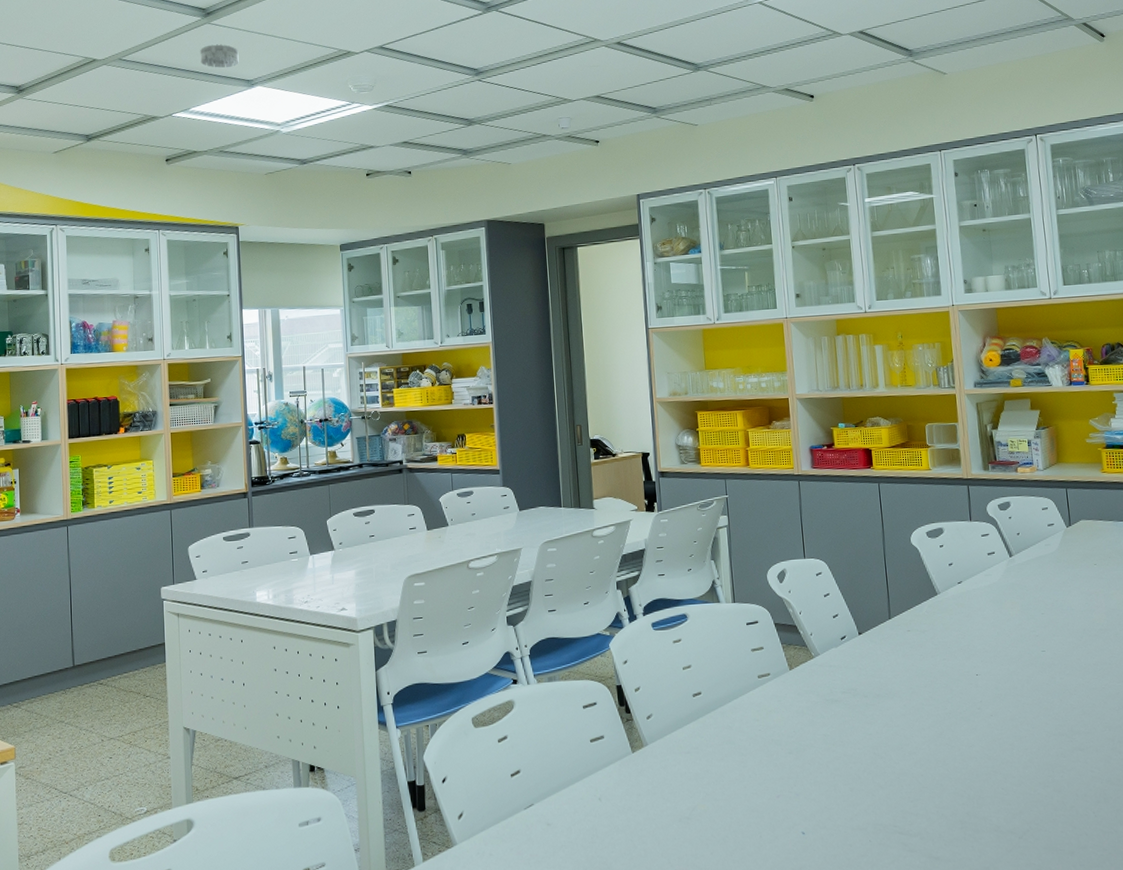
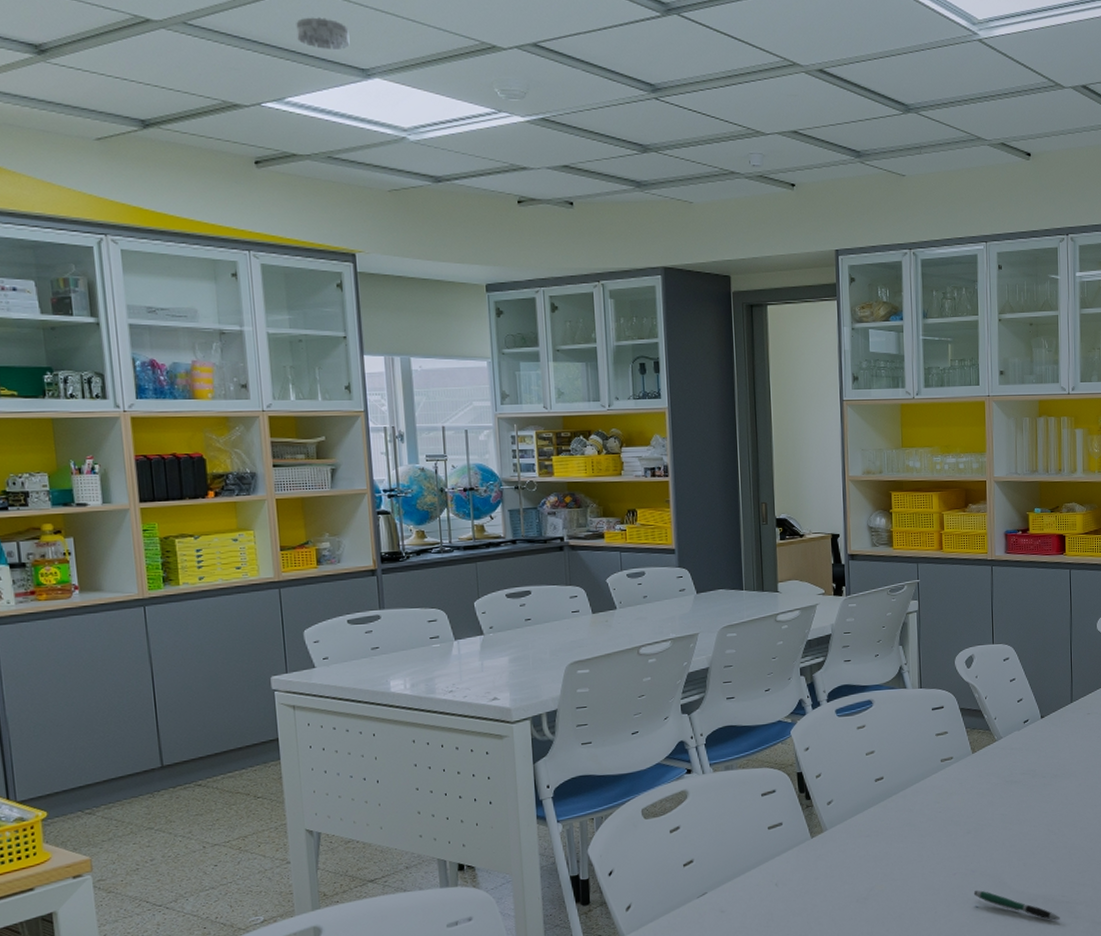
pen: none [799,815,894,853] -> present [973,890,1061,921]

